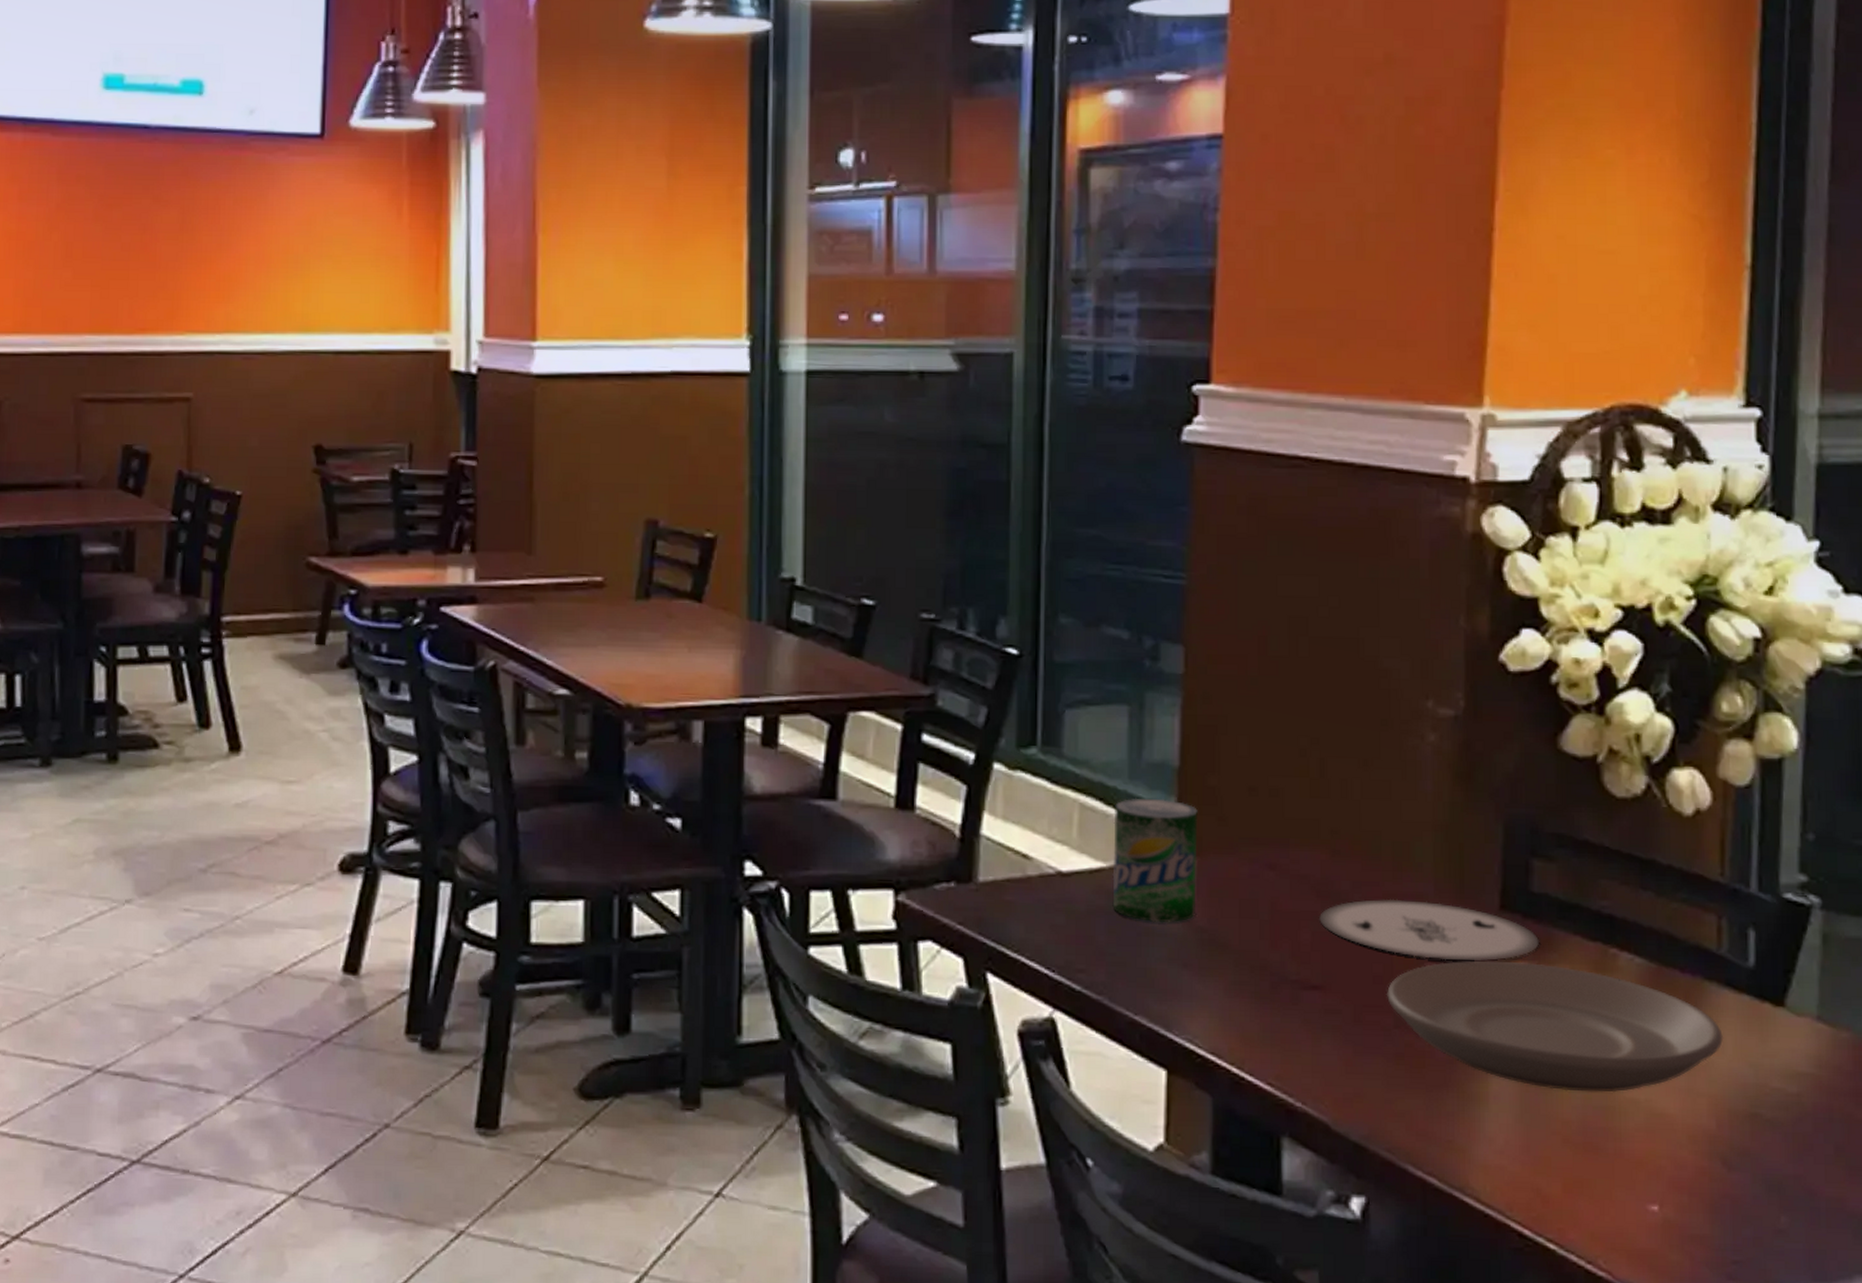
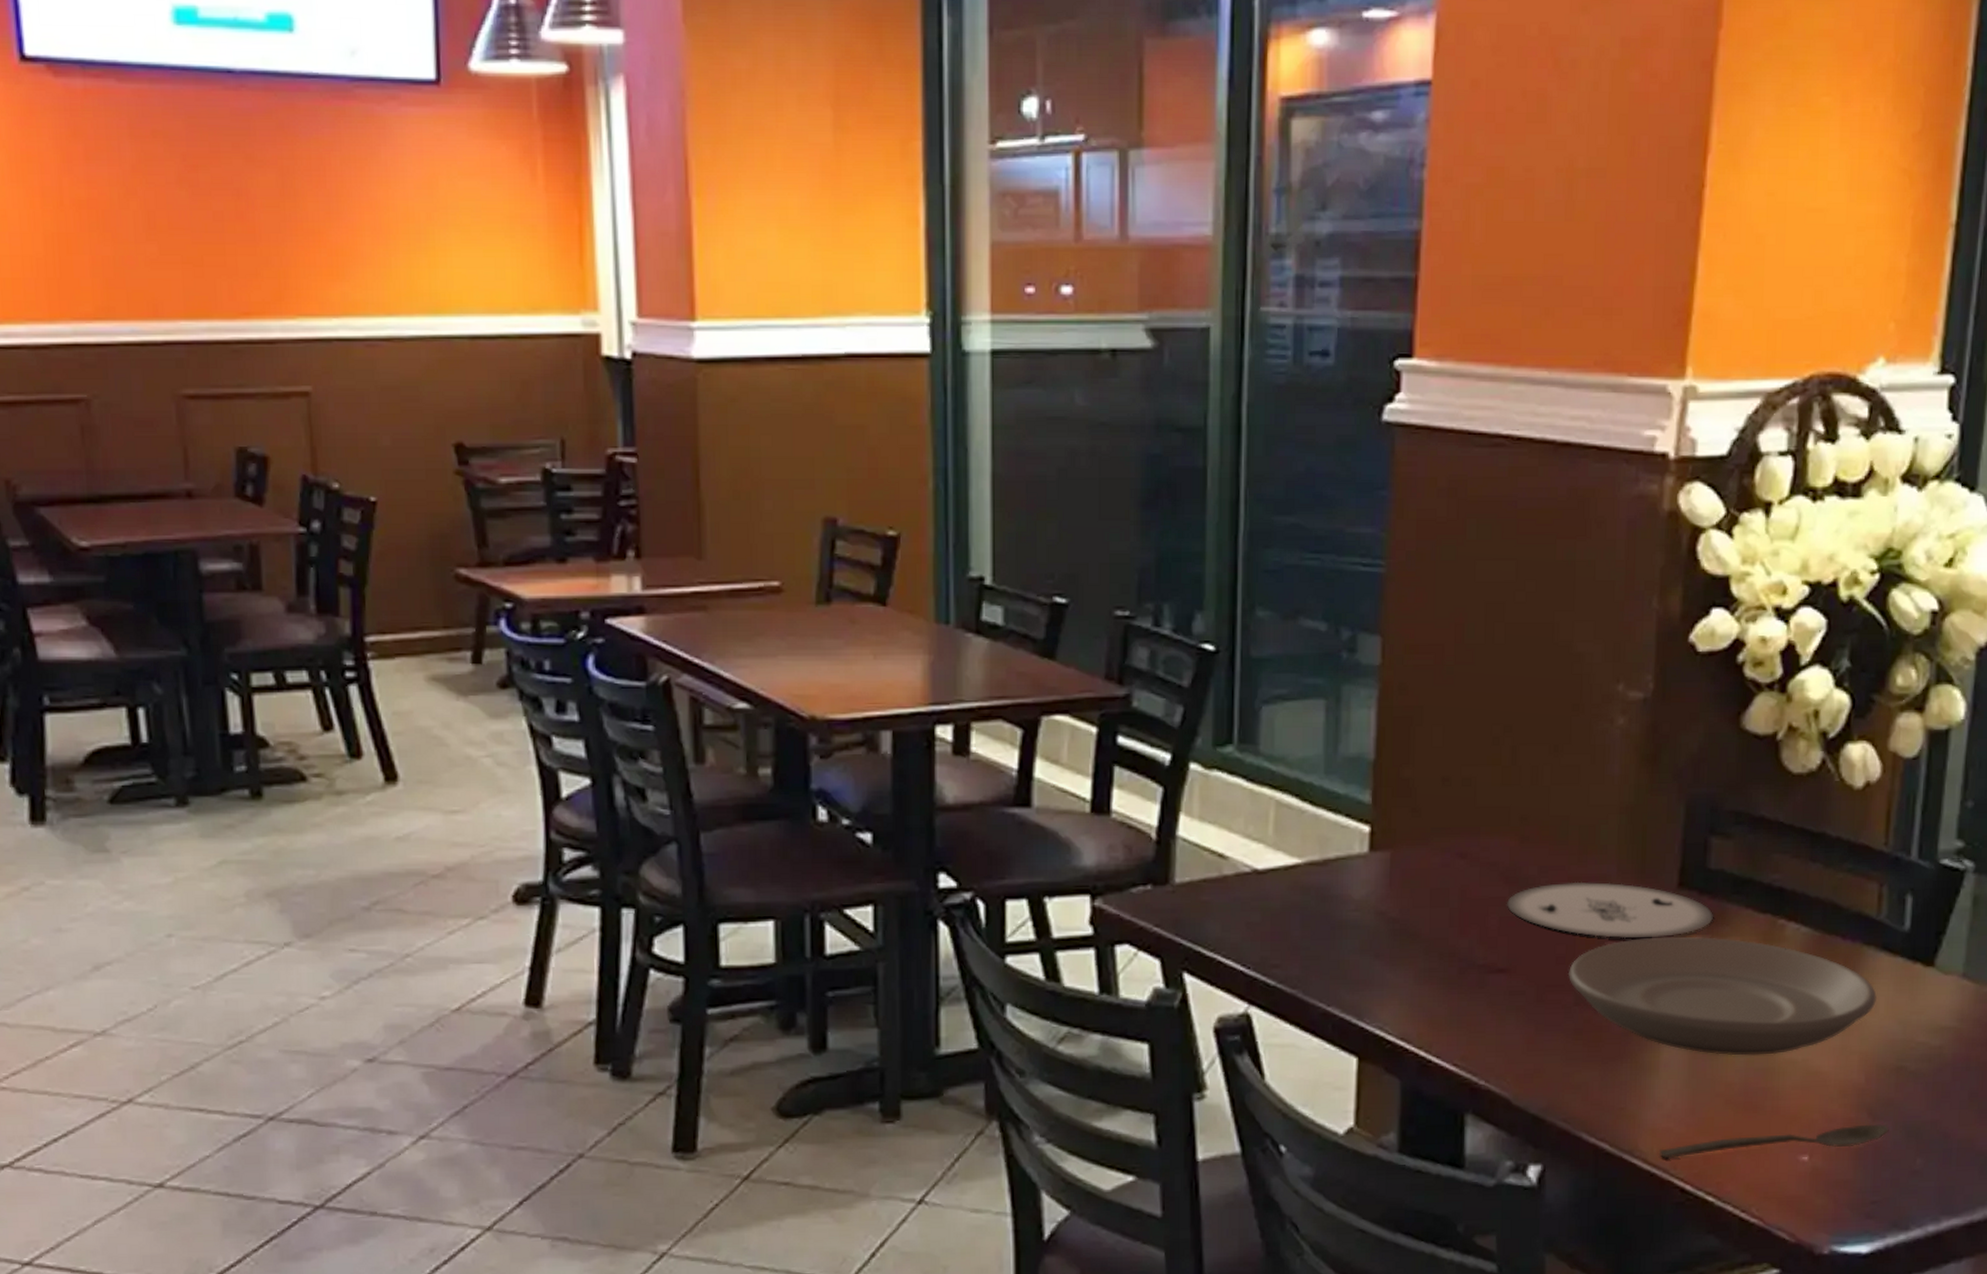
beverage can: present [1112,798,1198,923] -> none [1307,792,1392,916]
spoon: none [1493,1175,1747,1199] -> present [1659,1124,1889,1159]

